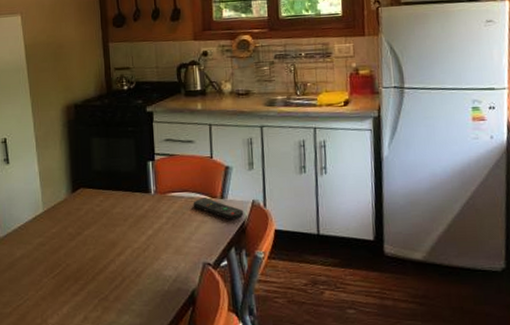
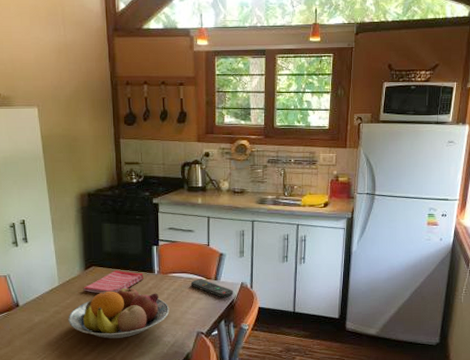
fruit bowl: none [53,208,170,274] -> present [68,285,170,338]
dish towel: none [70,191,139,221] -> present [83,270,144,294]

